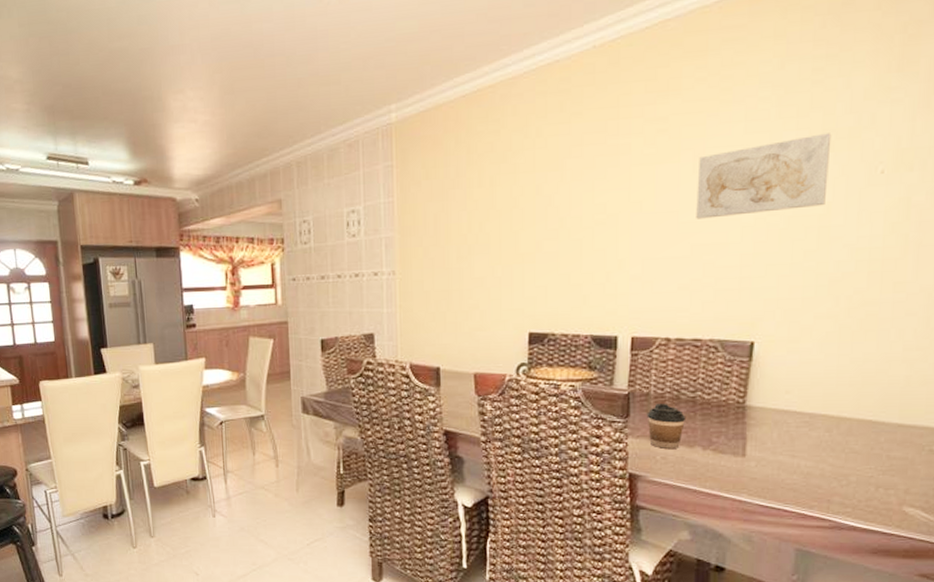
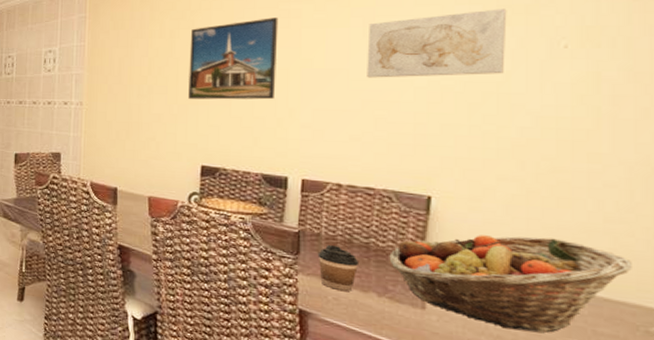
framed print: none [512,155,607,258] -> present [188,17,279,100]
fruit basket: none [714,371,925,465] -> present [389,235,634,333]

